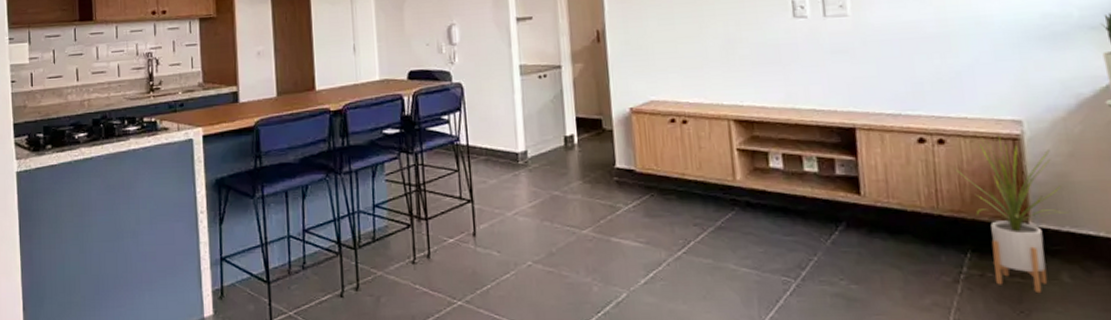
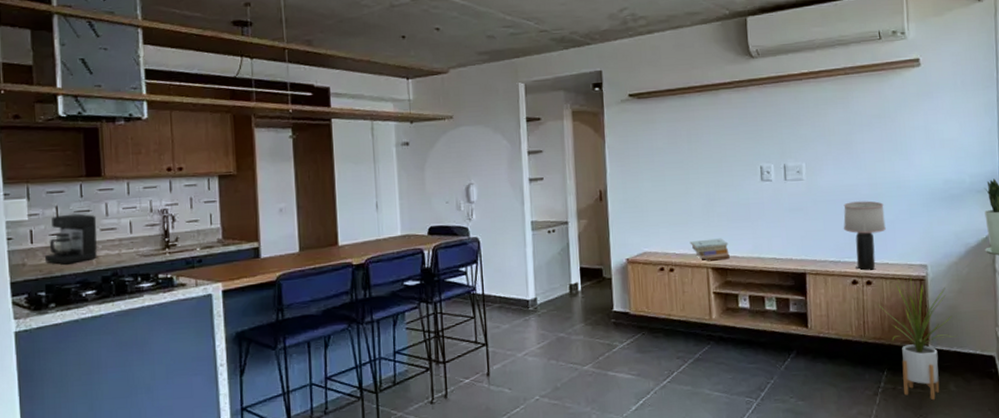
coffee maker: none [42,57,89,107] -> present [44,213,97,265]
books: none [706,85,756,112] -> present [690,238,730,261]
table lamp: none [902,40,962,128] -> present [843,201,886,271]

